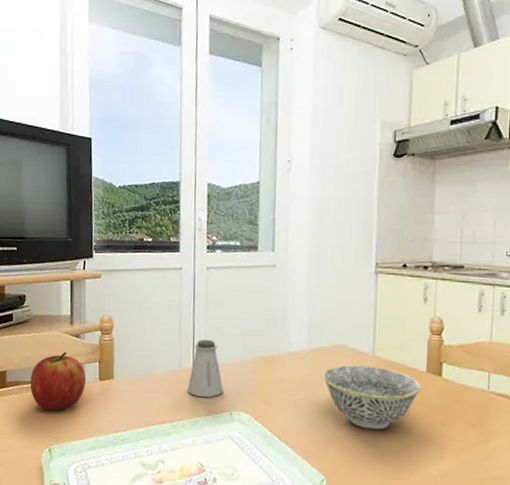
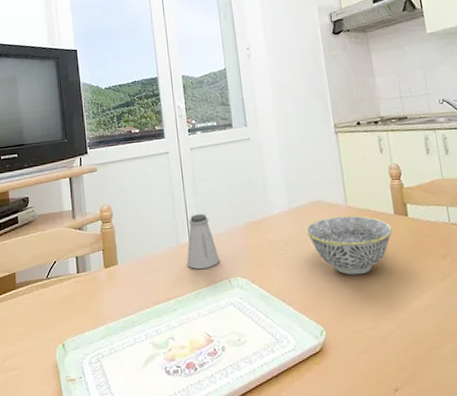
apple: present [30,351,86,411] -> none [39,245,92,305]

